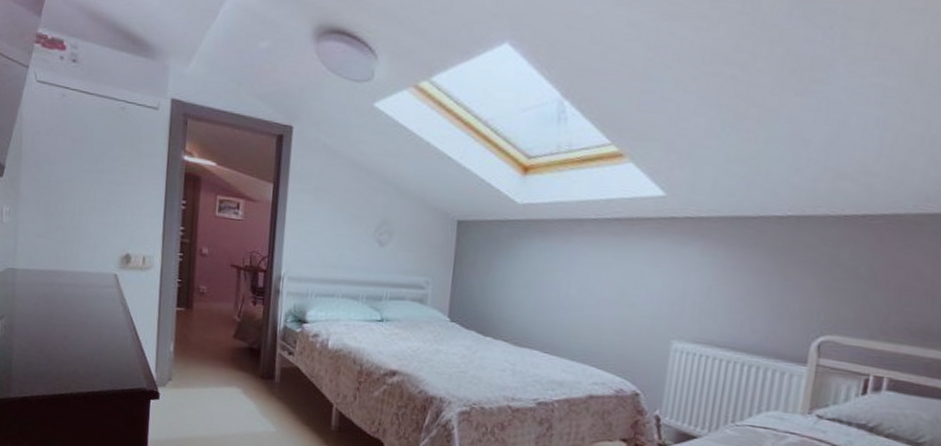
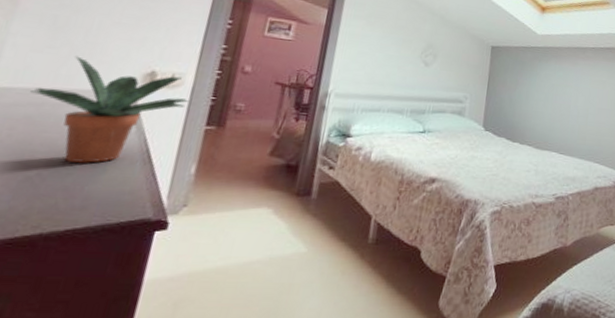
potted plant: none [43,240,159,337] -> present [30,56,189,163]

